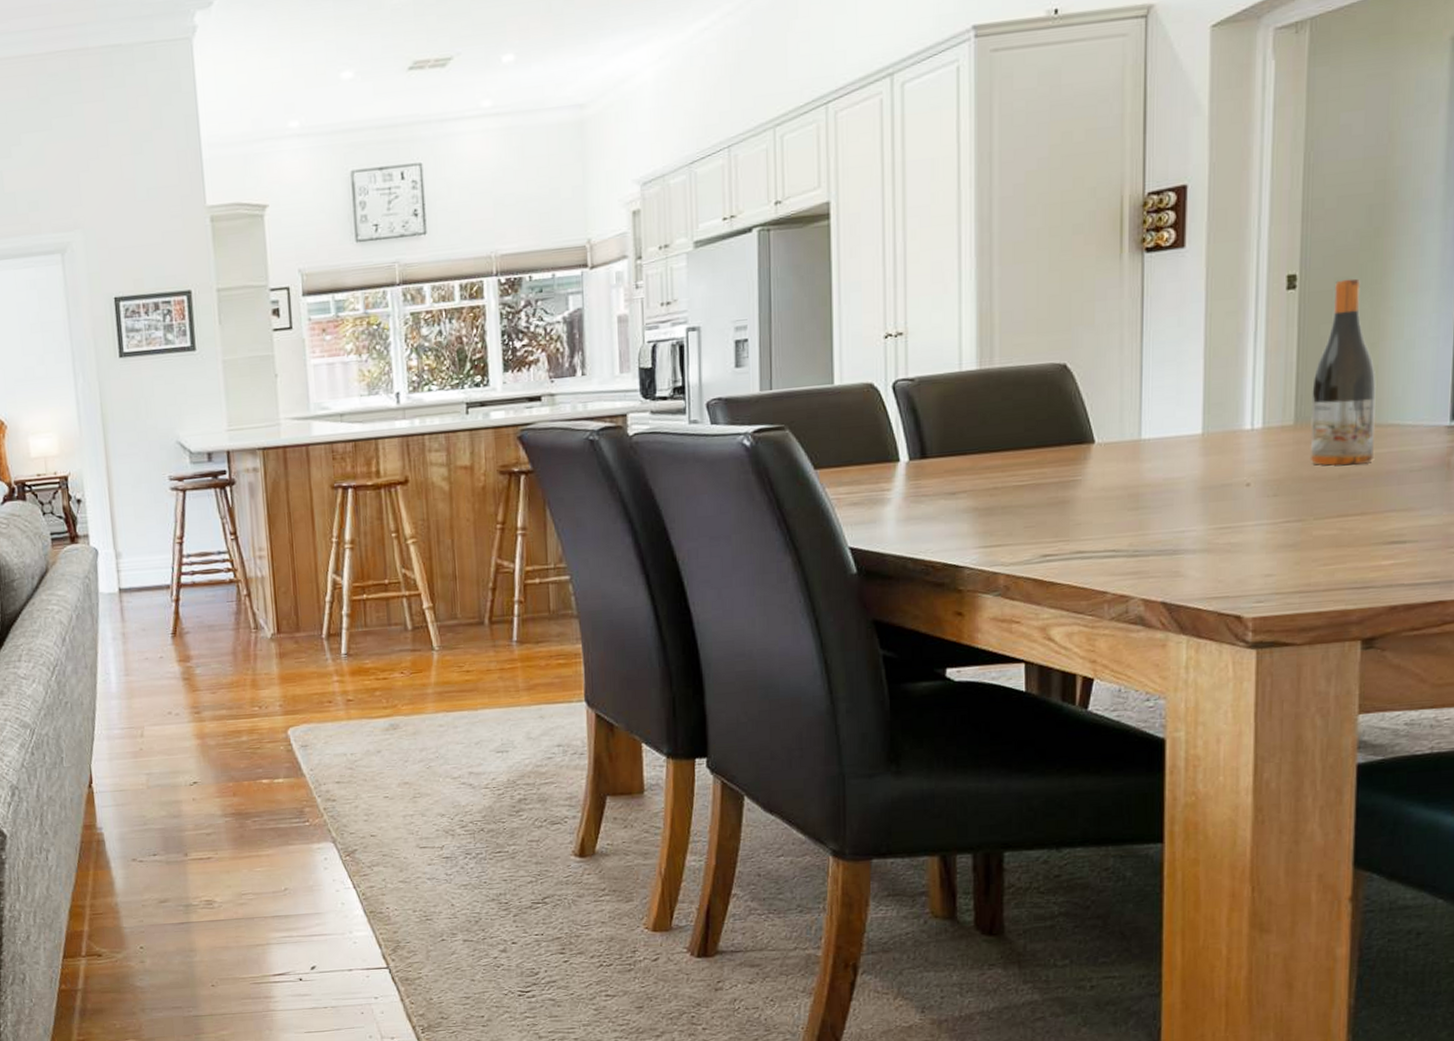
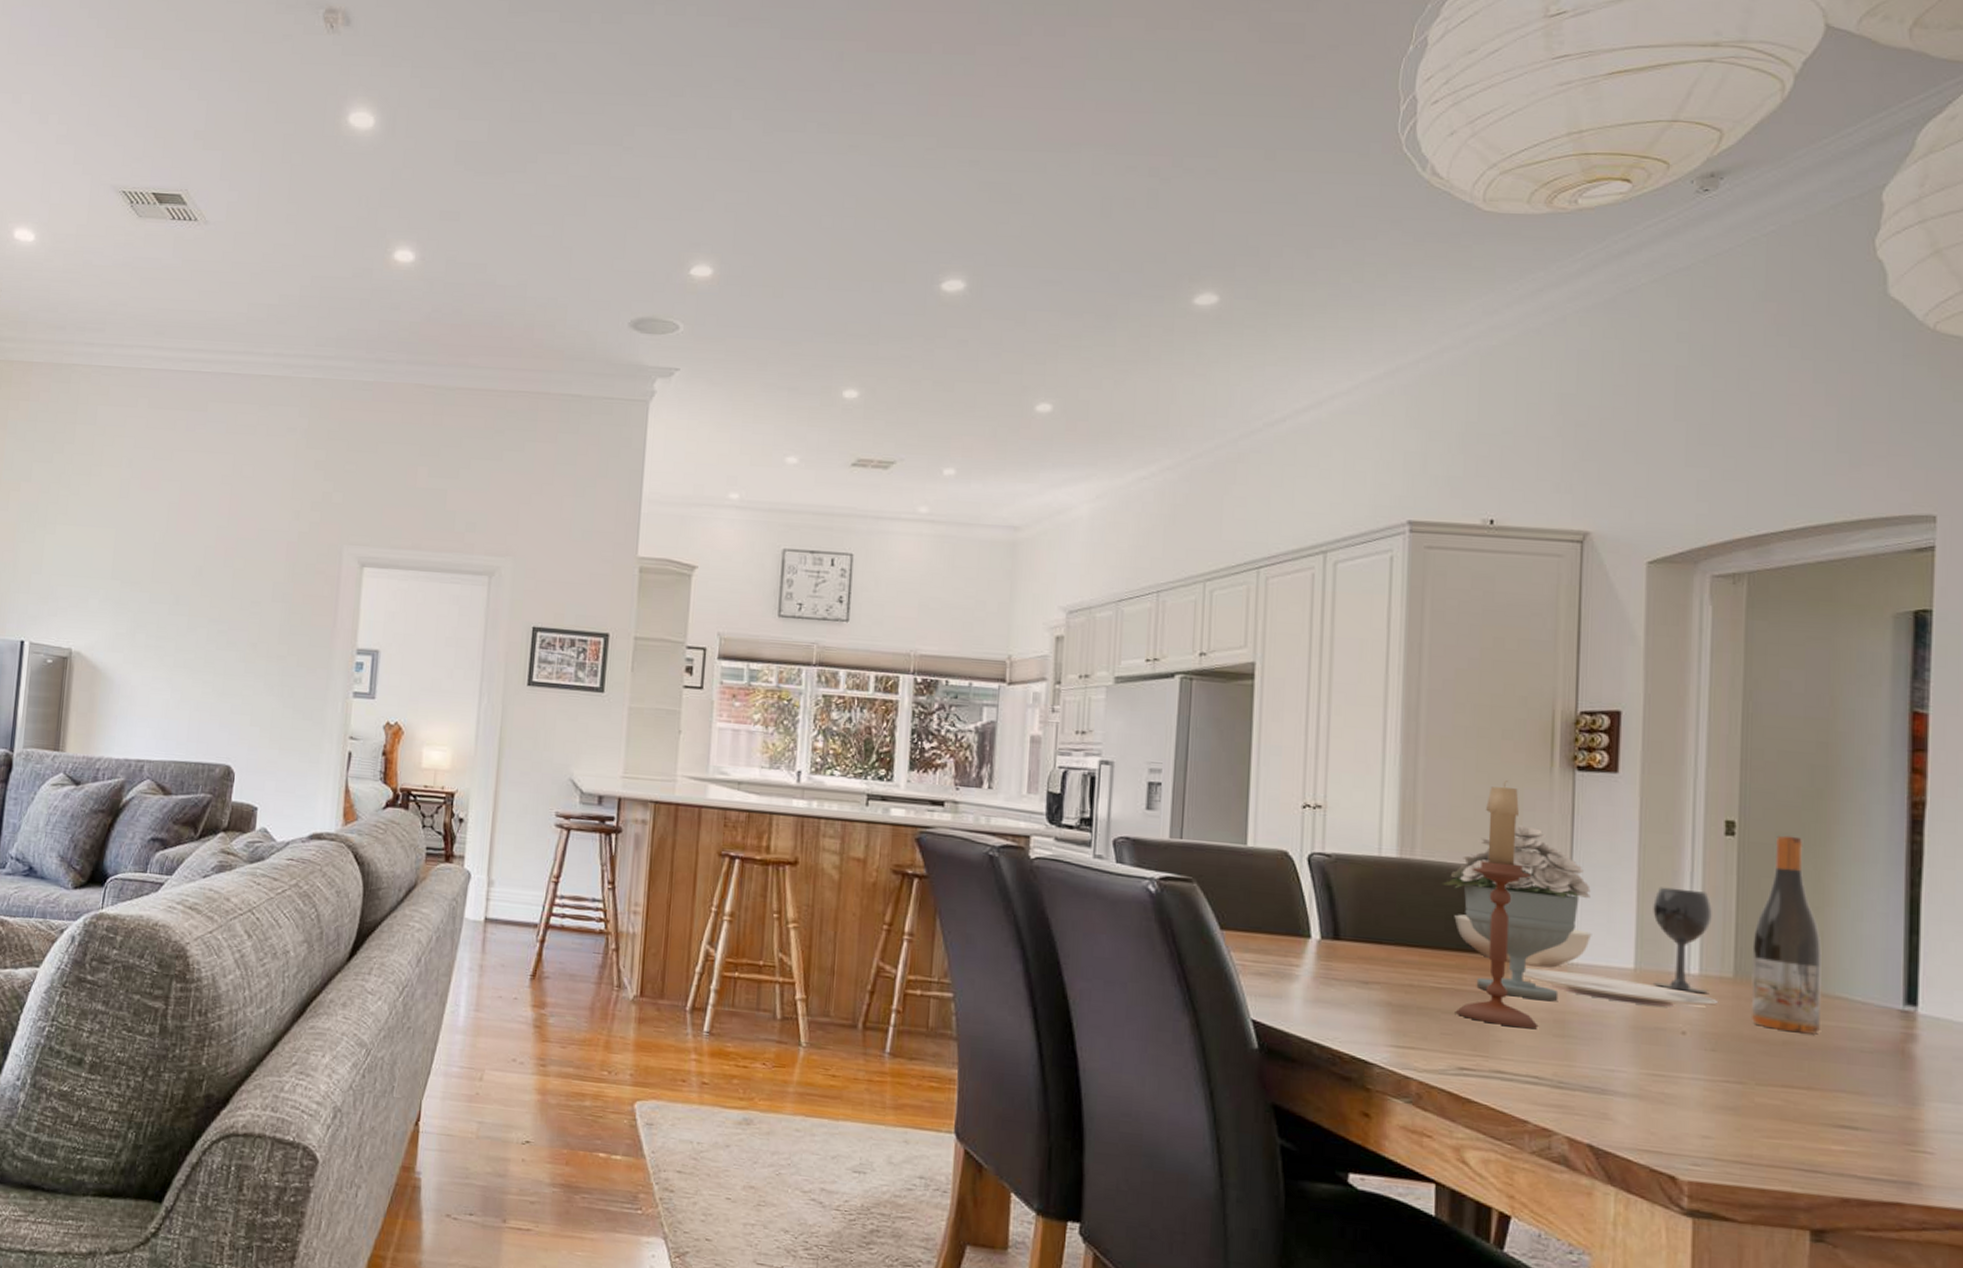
bouquet: none [1020,315,1160,481] -> present [1442,825,1591,1001]
bowl: none [1033,406,1163,450] -> present [1454,914,1592,968]
candlestick: none [1037,275,1114,510] -> present [1455,780,1539,1029]
plate: none [1098,445,1280,468] -> present [1522,968,1719,1007]
wine glass: none [1219,348,1274,447] -> present [1653,887,1712,993]

